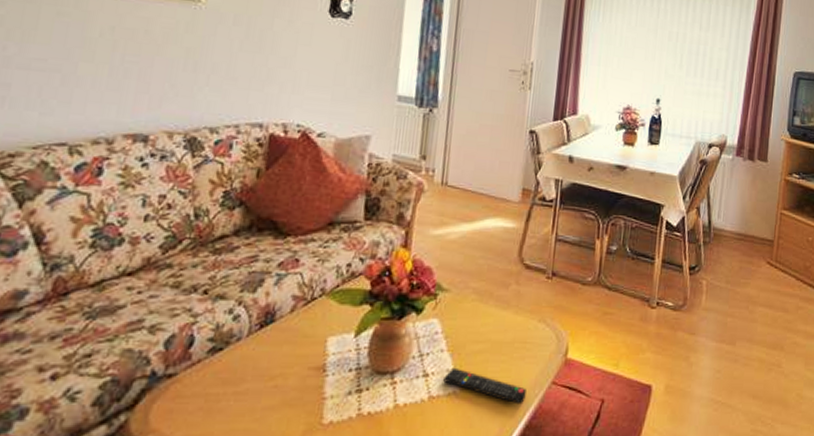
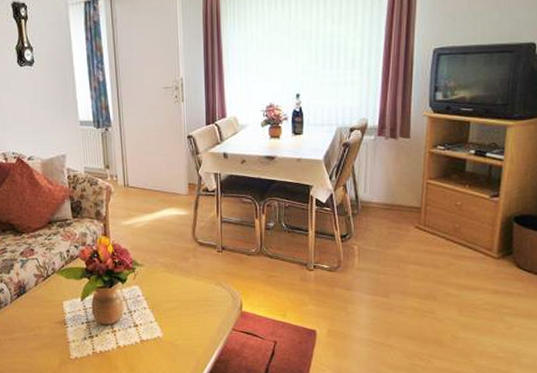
remote control: present [442,367,526,405] -> none [148,320,213,345]

